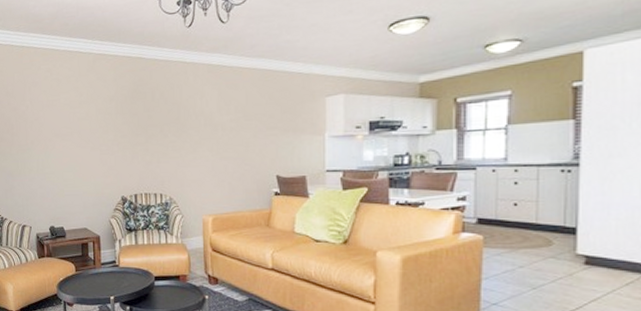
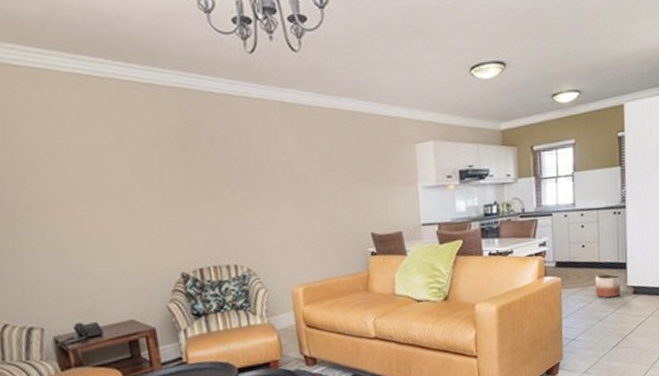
planter: none [530,238,566,265] -> present [595,274,621,298]

